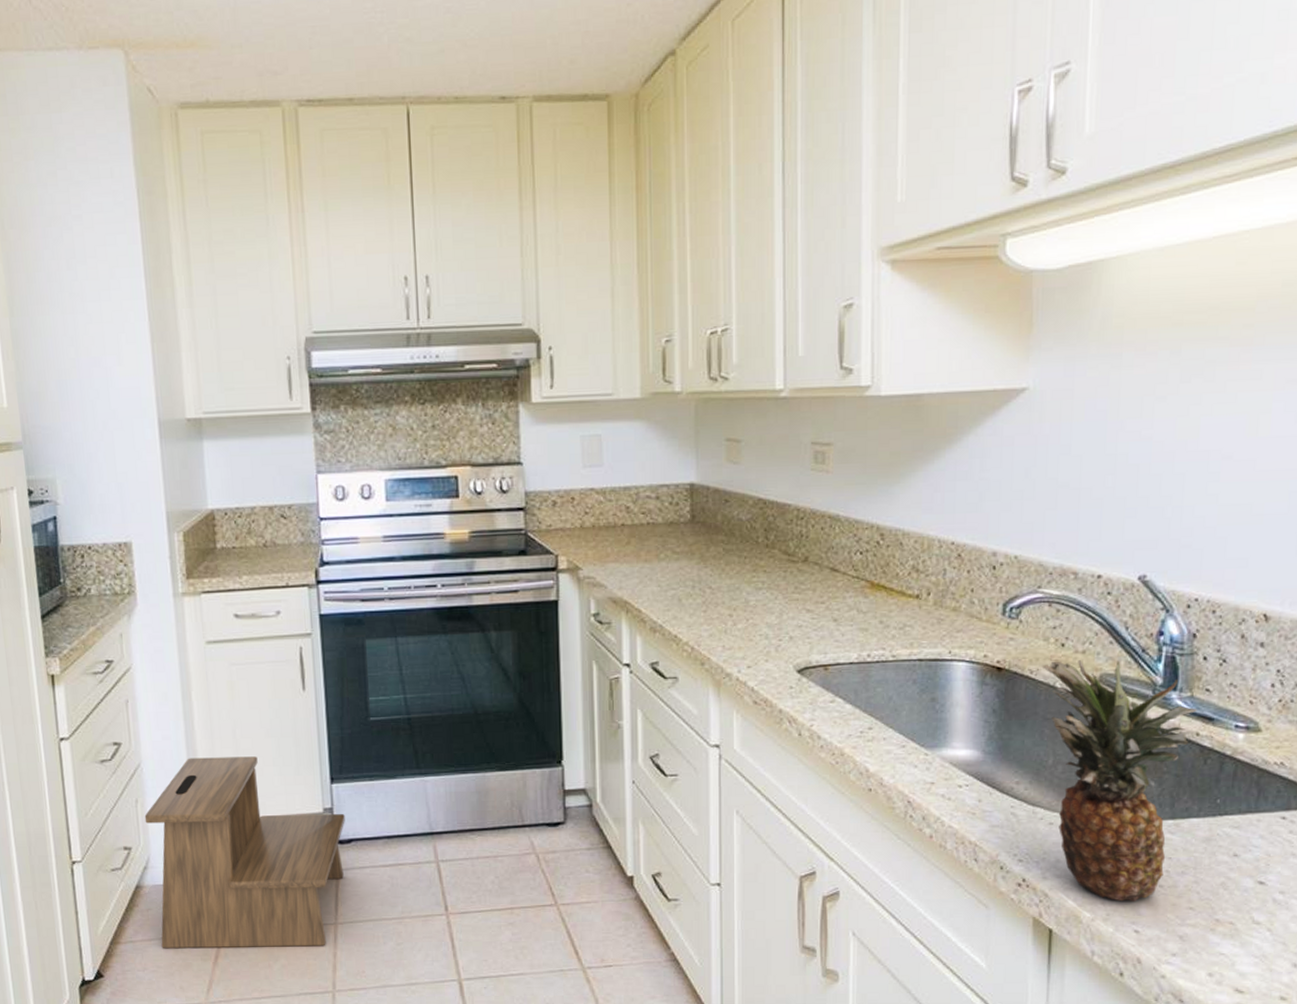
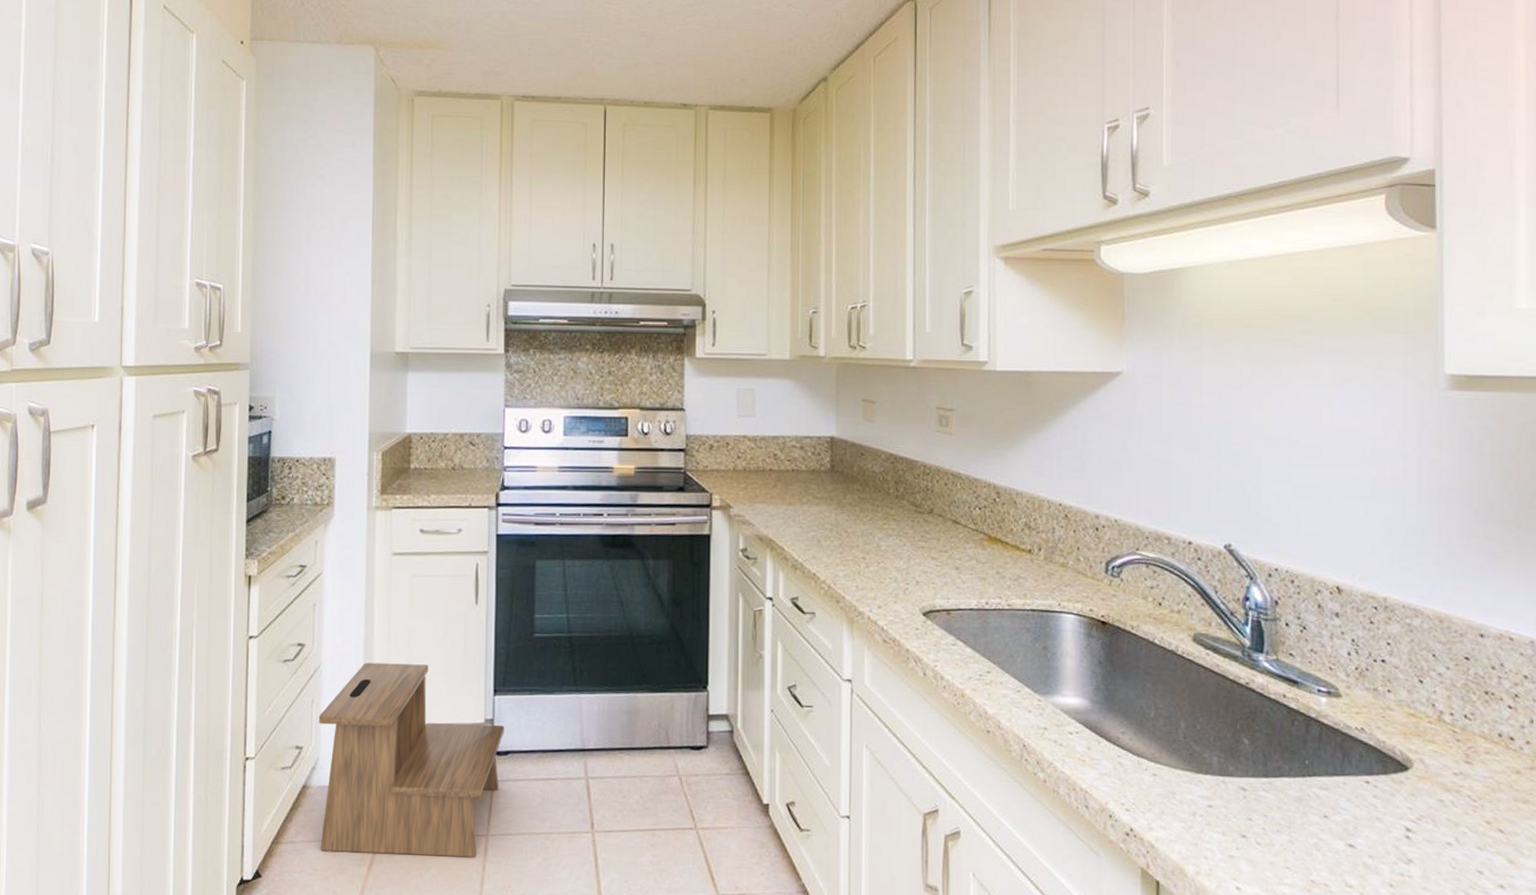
fruit: present [1041,660,1198,902] -> none [1142,618,1283,858]

